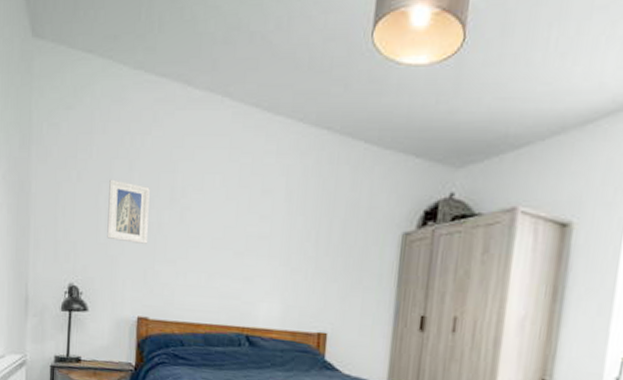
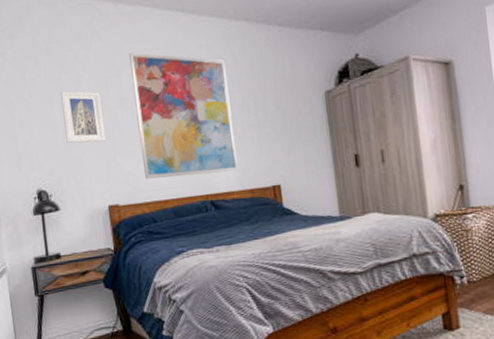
wall art: none [180,147,294,308] -> present [129,52,238,179]

